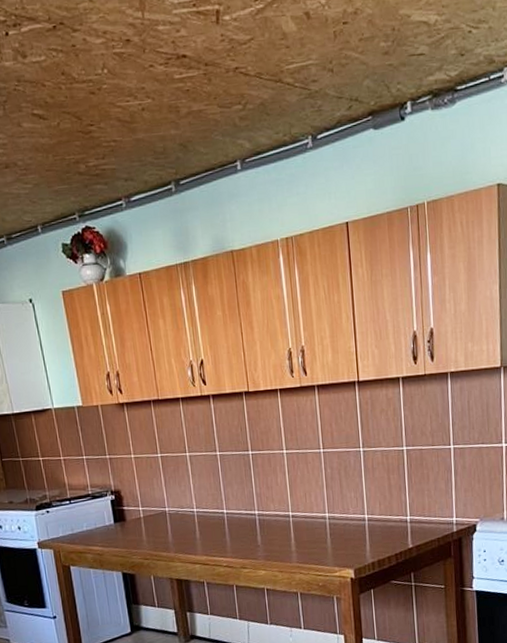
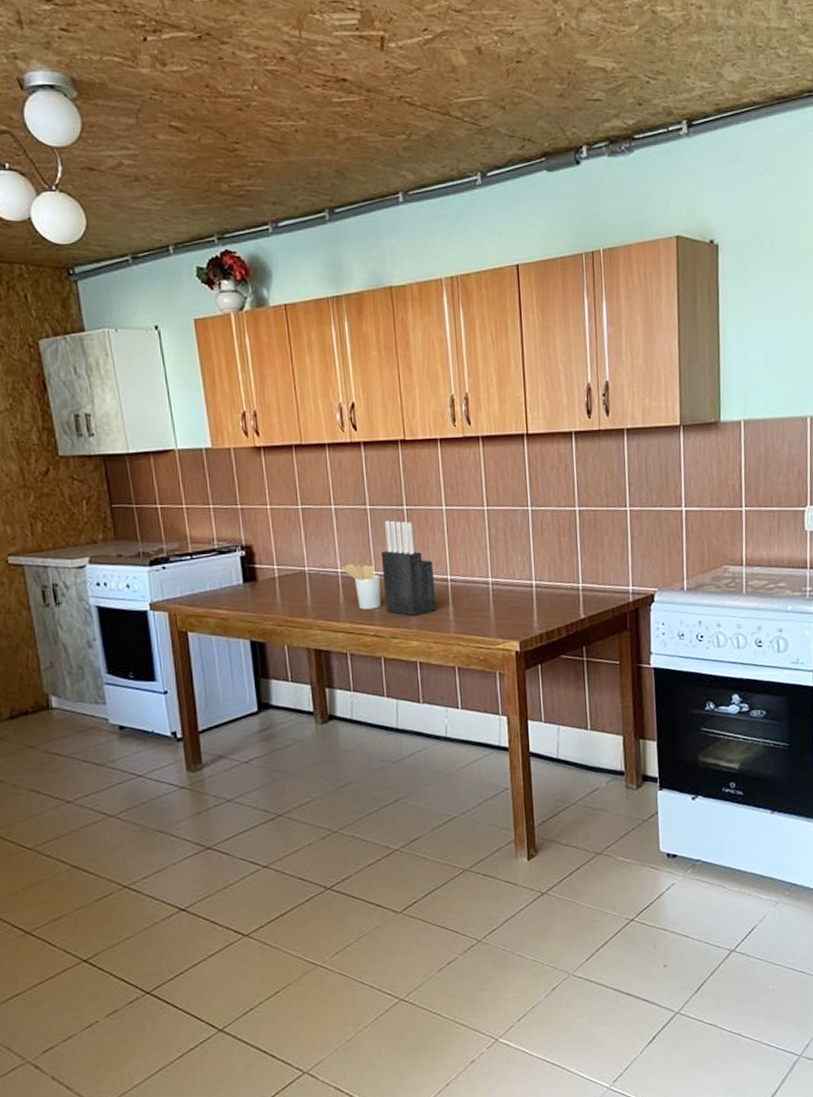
utensil holder: none [197,503,232,544] -> present [341,563,381,610]
knife block: none [230,464,281,549] -> present [380,520,437,617]

